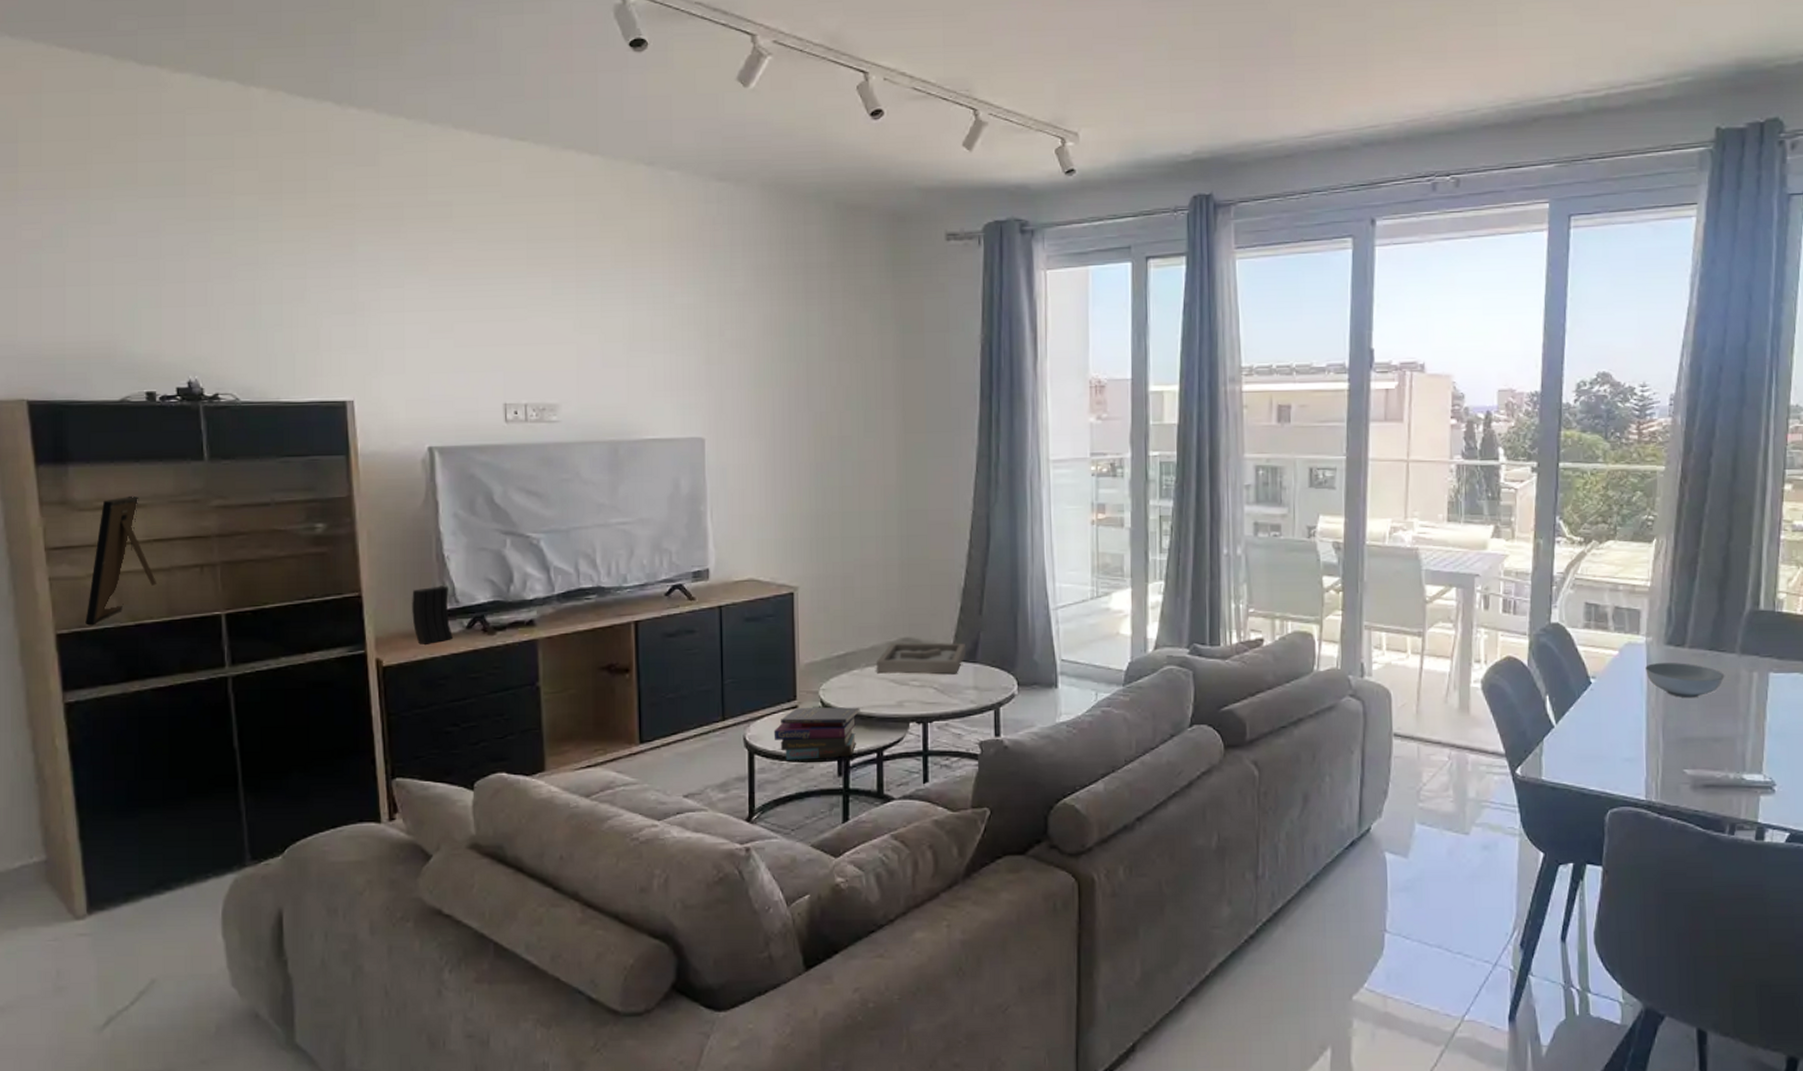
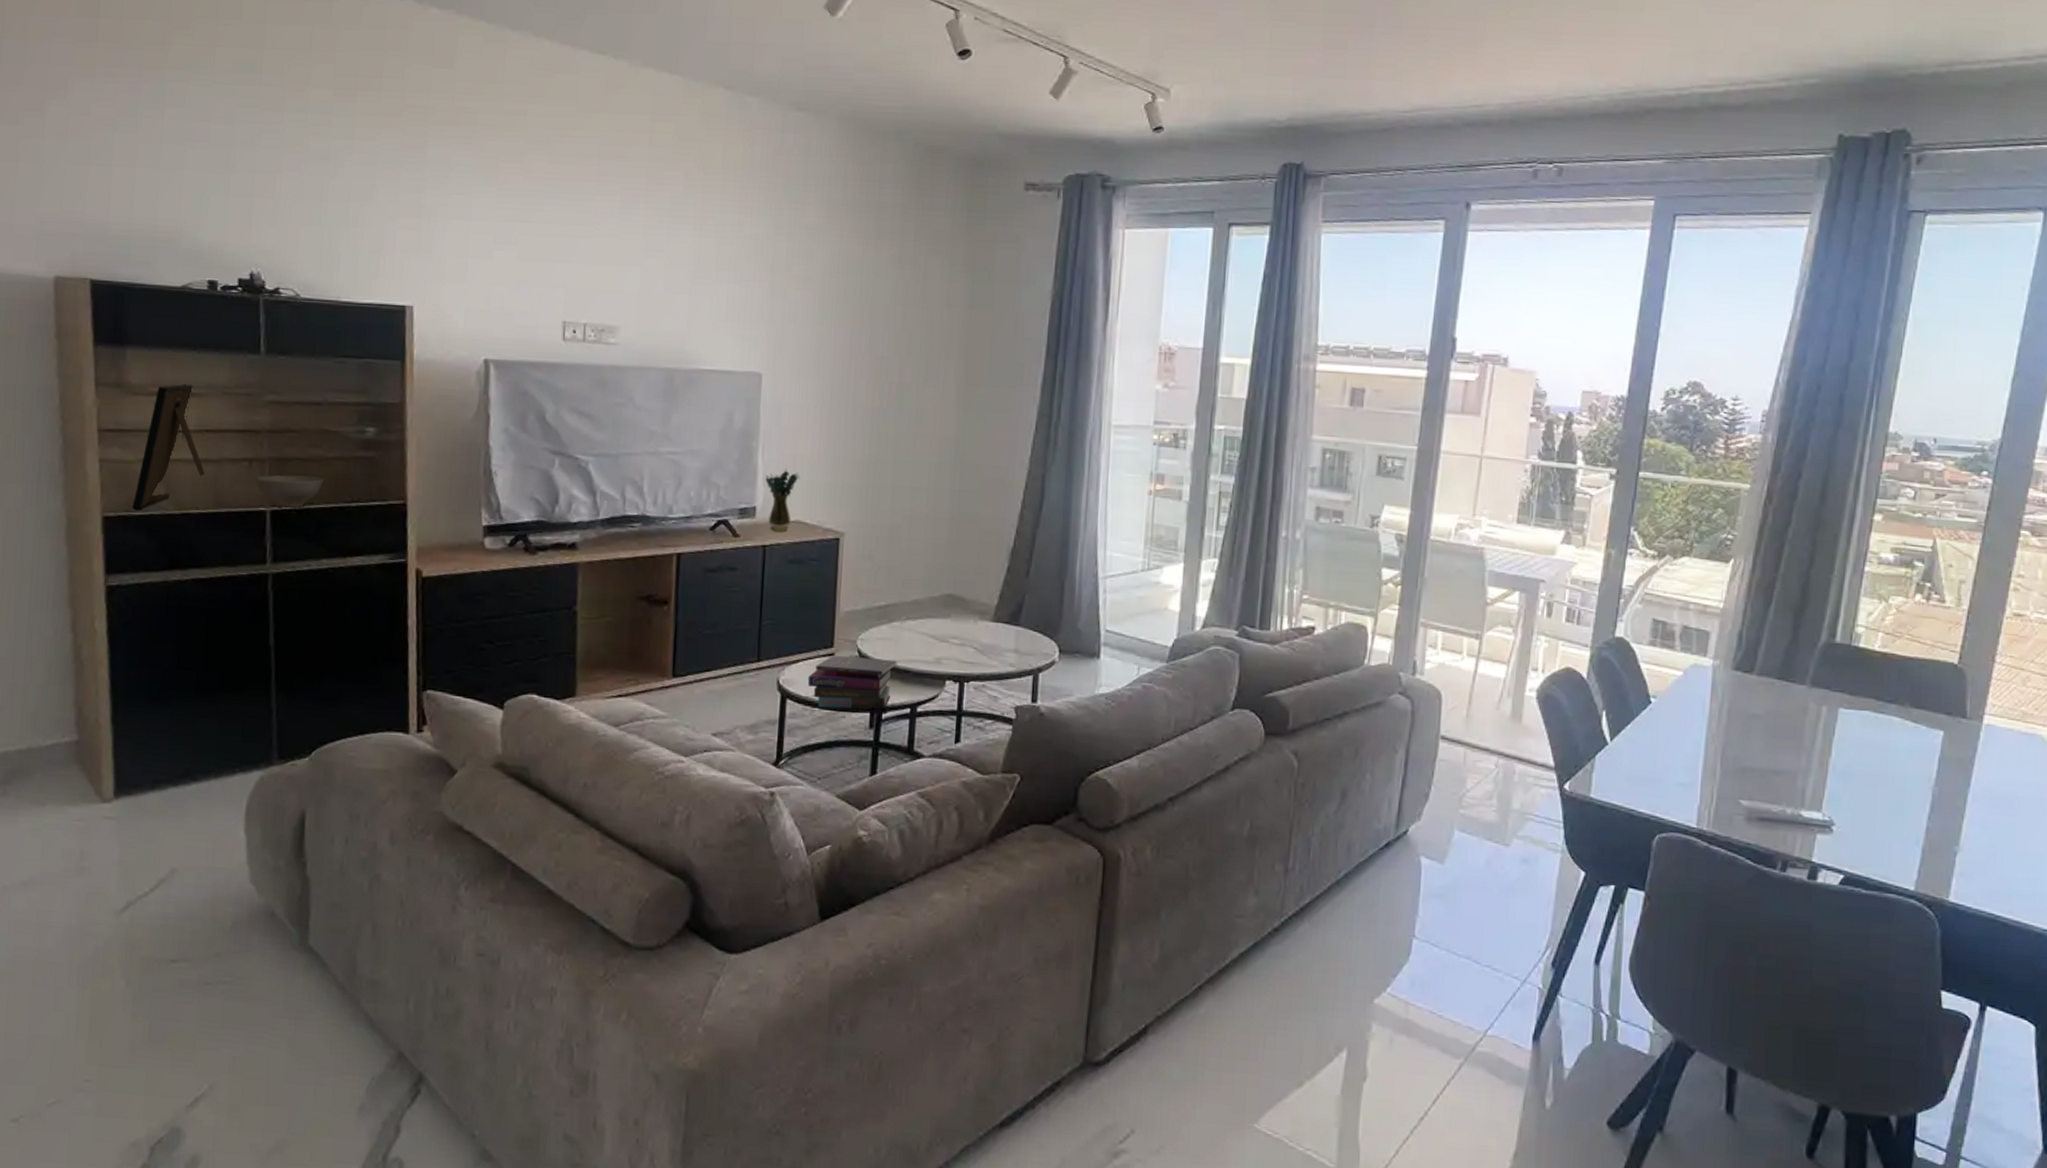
bowl: none [207,576,277,610] -> present [254,475,324,508]
speaker: present [412,586,453,644] -> none [455,500,494,559]
vase: none [715,528,750,592] -> present [765,468,800,533]
decorative tray: present [876,642,967,674] -> none [916,598,1011,636]
bowl: present [1645,663,1725,698] -> none [1709,688,1792,728]

